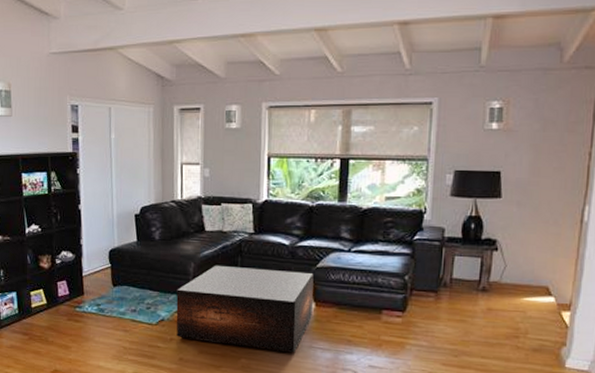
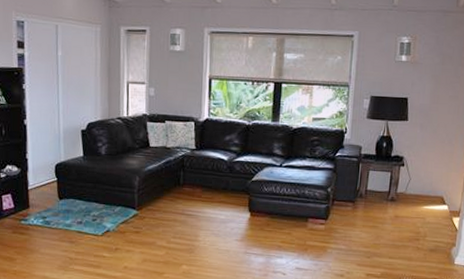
coffee table: present [176,265,314,353] -> none [121,178,249,259]

